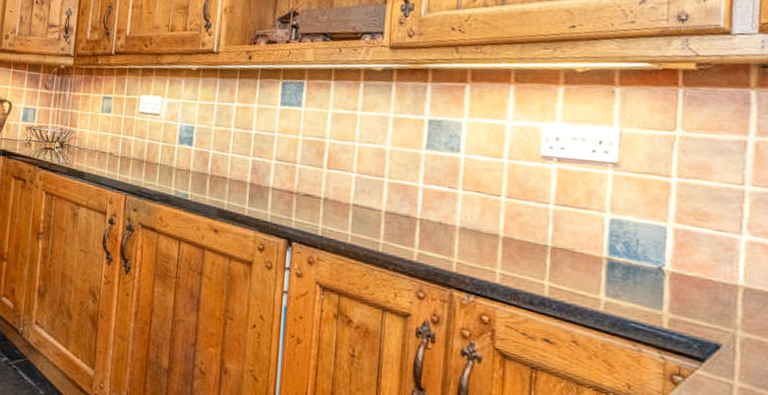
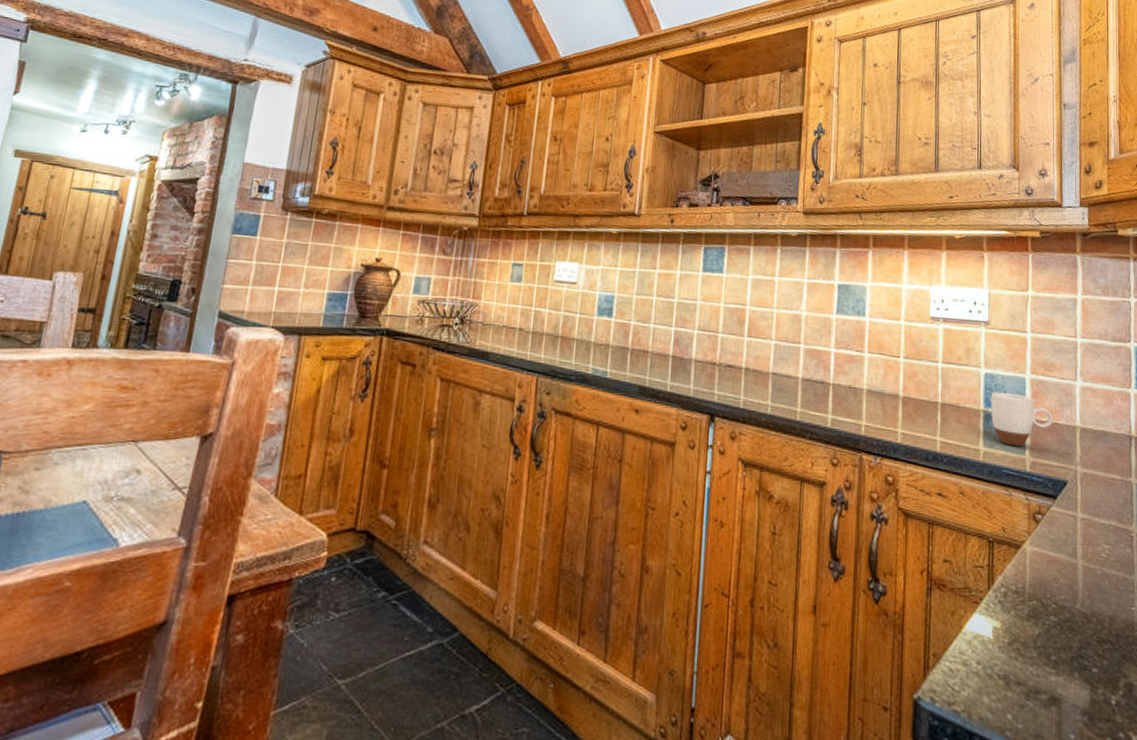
mug: none [617,239,705,301] -> present [991,391,1054,447]

